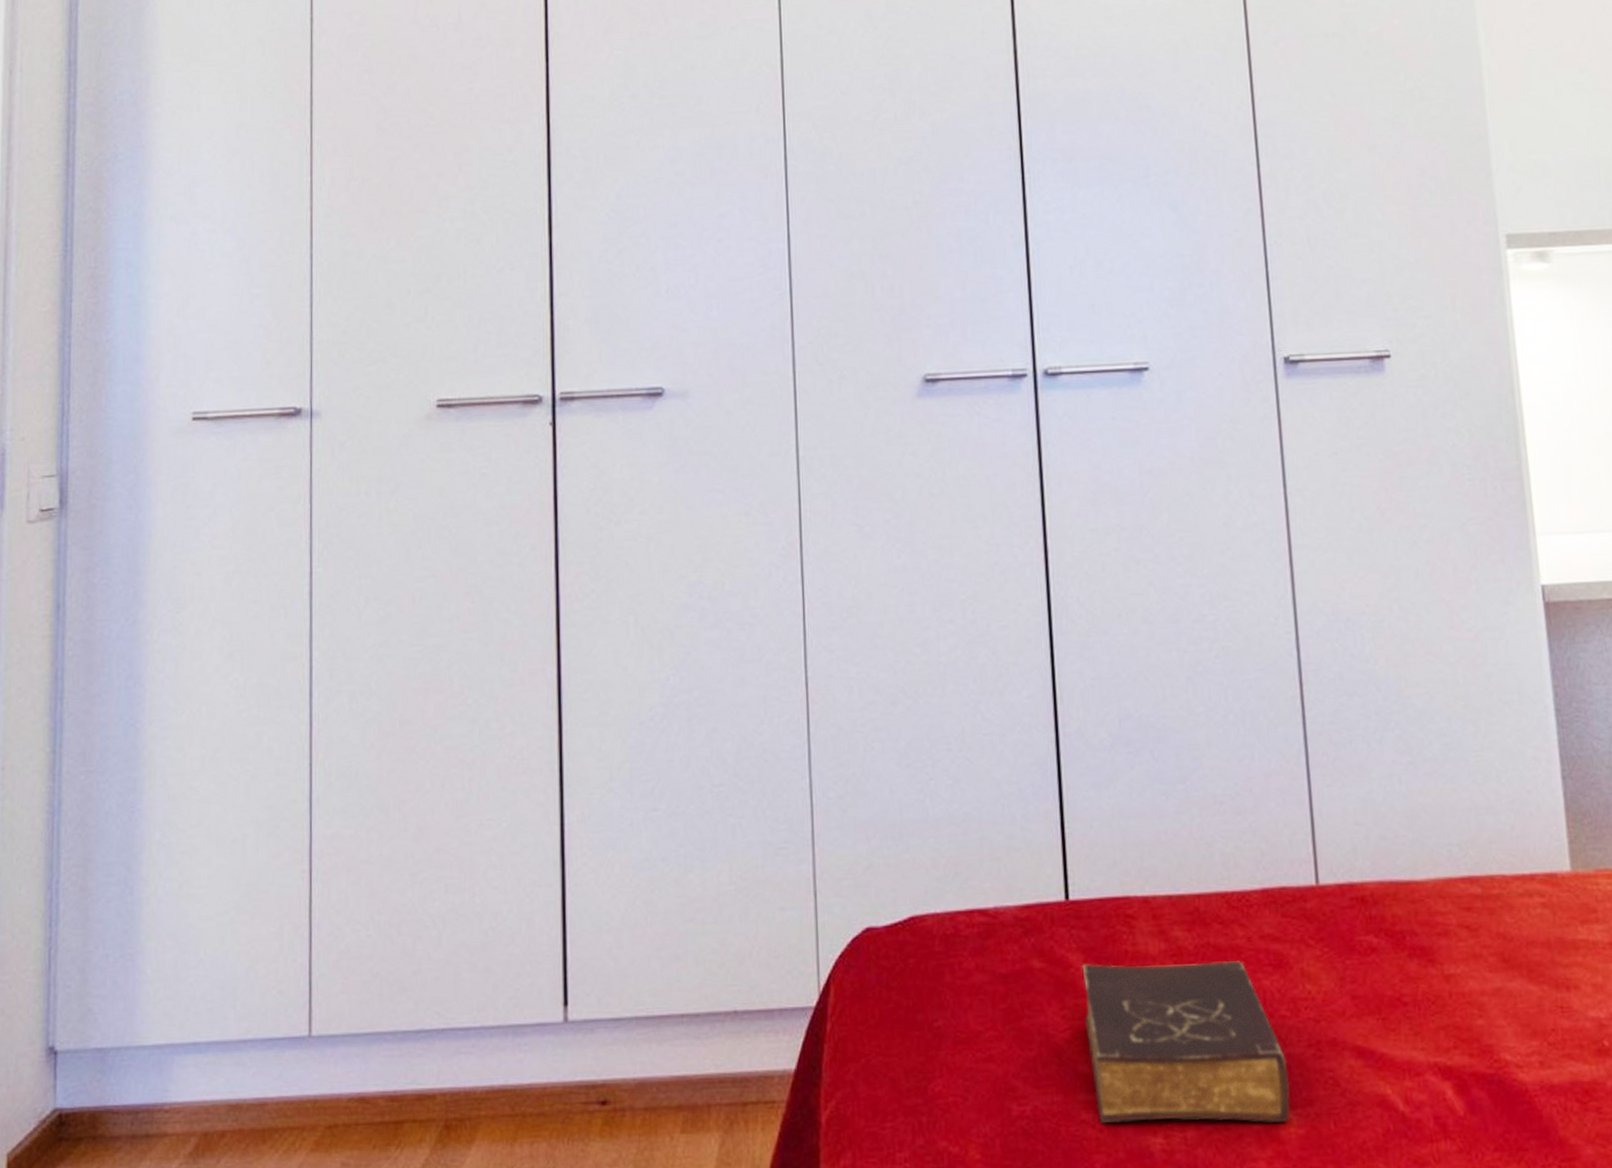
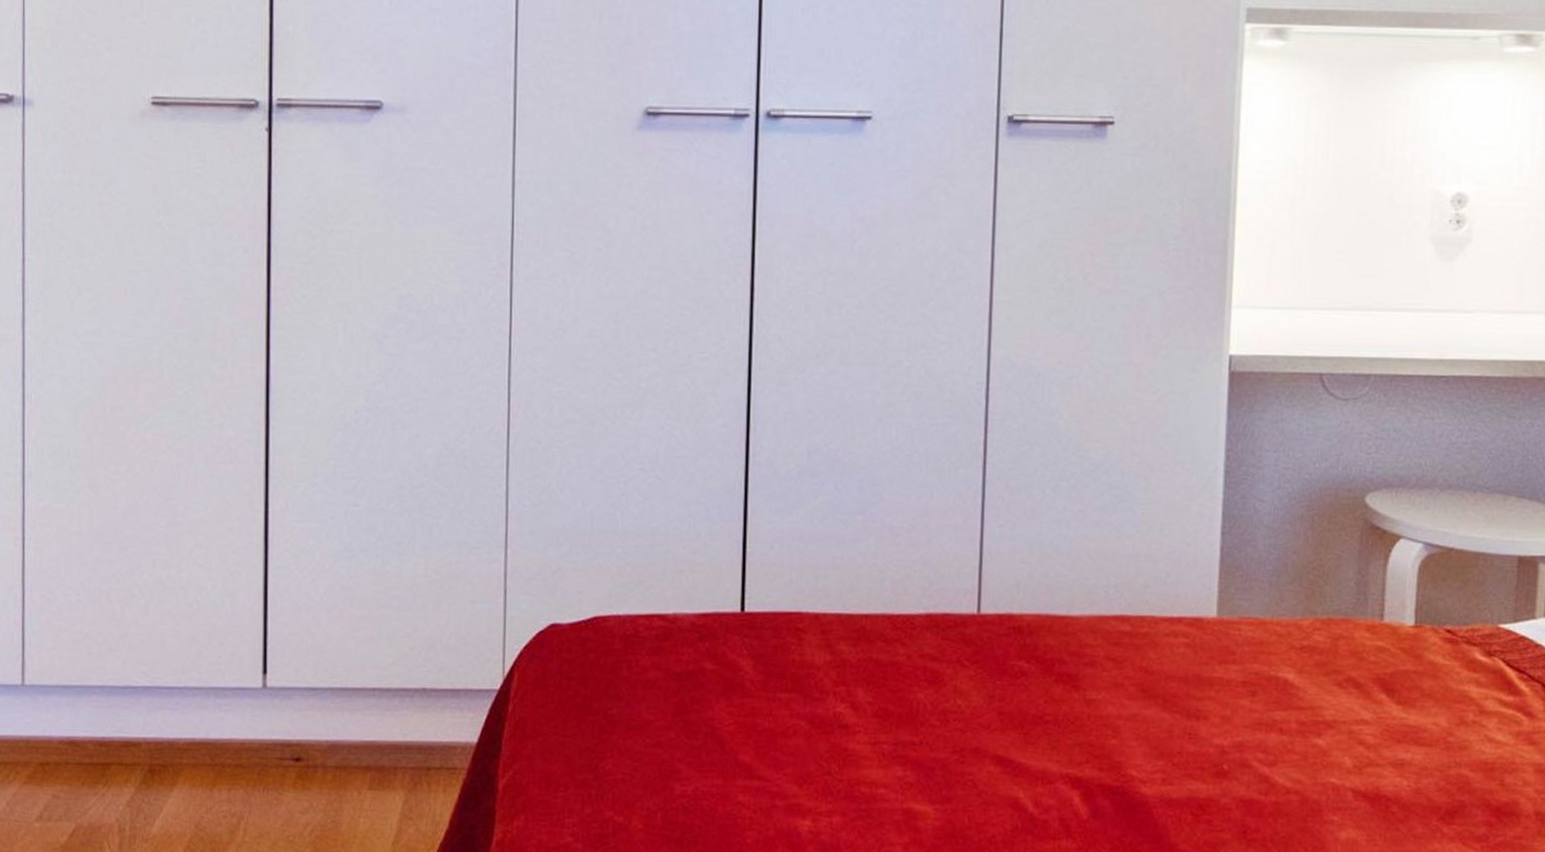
book: present [1082,961,1291,1124] -> none [749,669,932,815]

